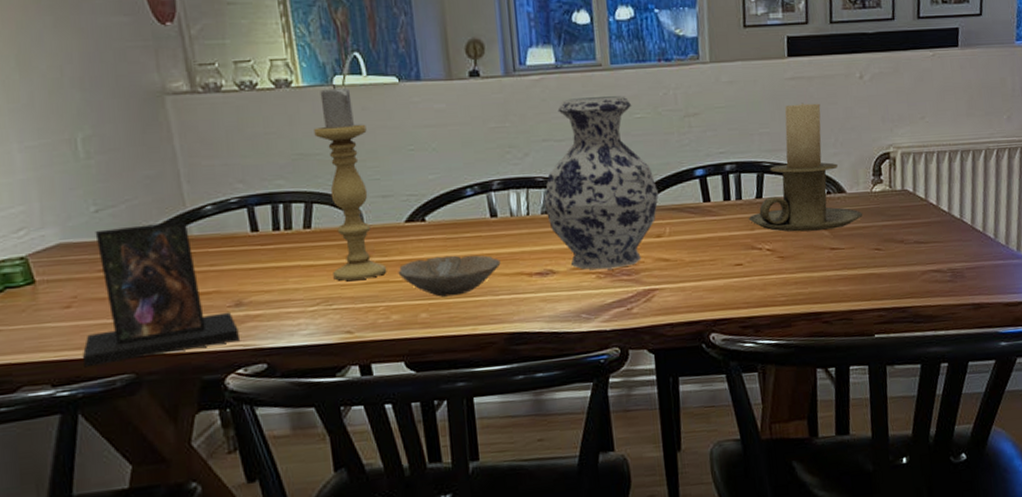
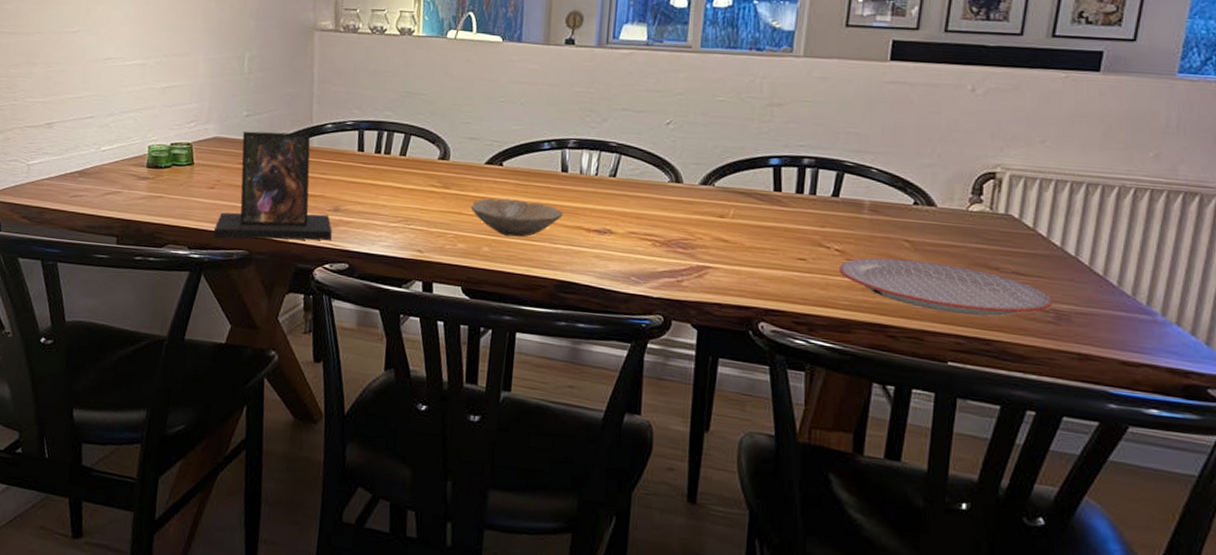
candle holder: present [314,84,387,281] -> none [416,37,468,208]
vase: present [544,96,659,270] -> none [613,74,728,240]
candle holder: present [748,102,863,232] -> none [820,108,954,242]
plate: none [772,245,949,291] -> present [838,257,1052,317]

